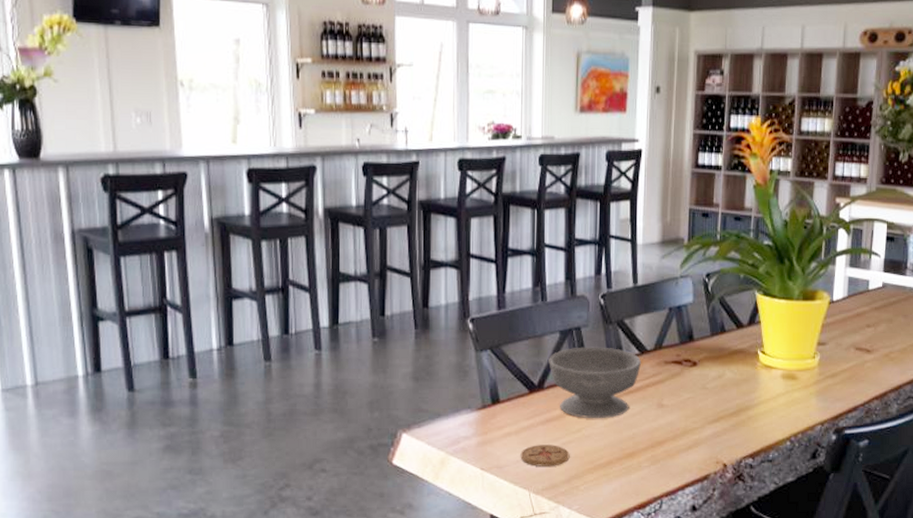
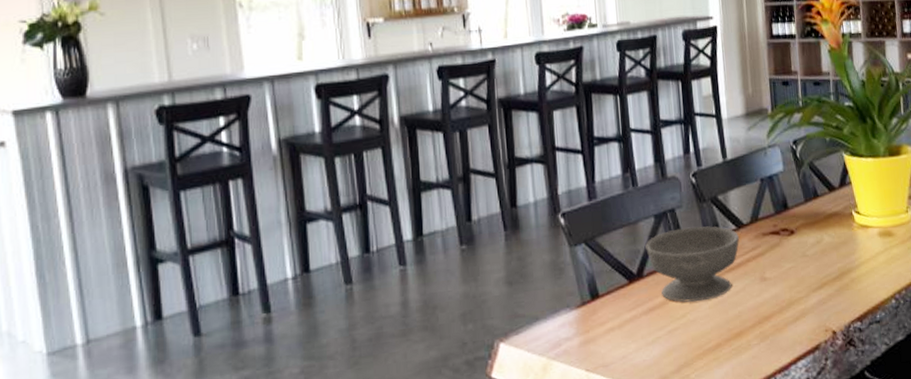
coaster: present [520,445,570,467] -> none [625,334,677,360]

